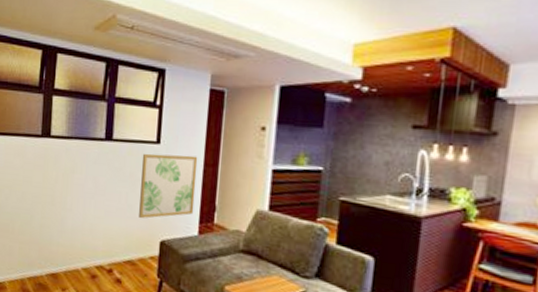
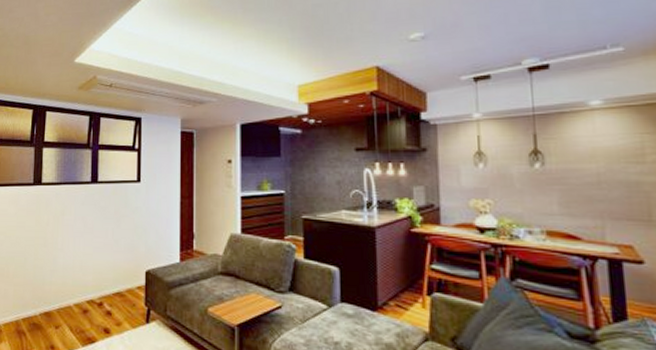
wall art: present [139,153,198,219] -> none [124,190,175,252]

